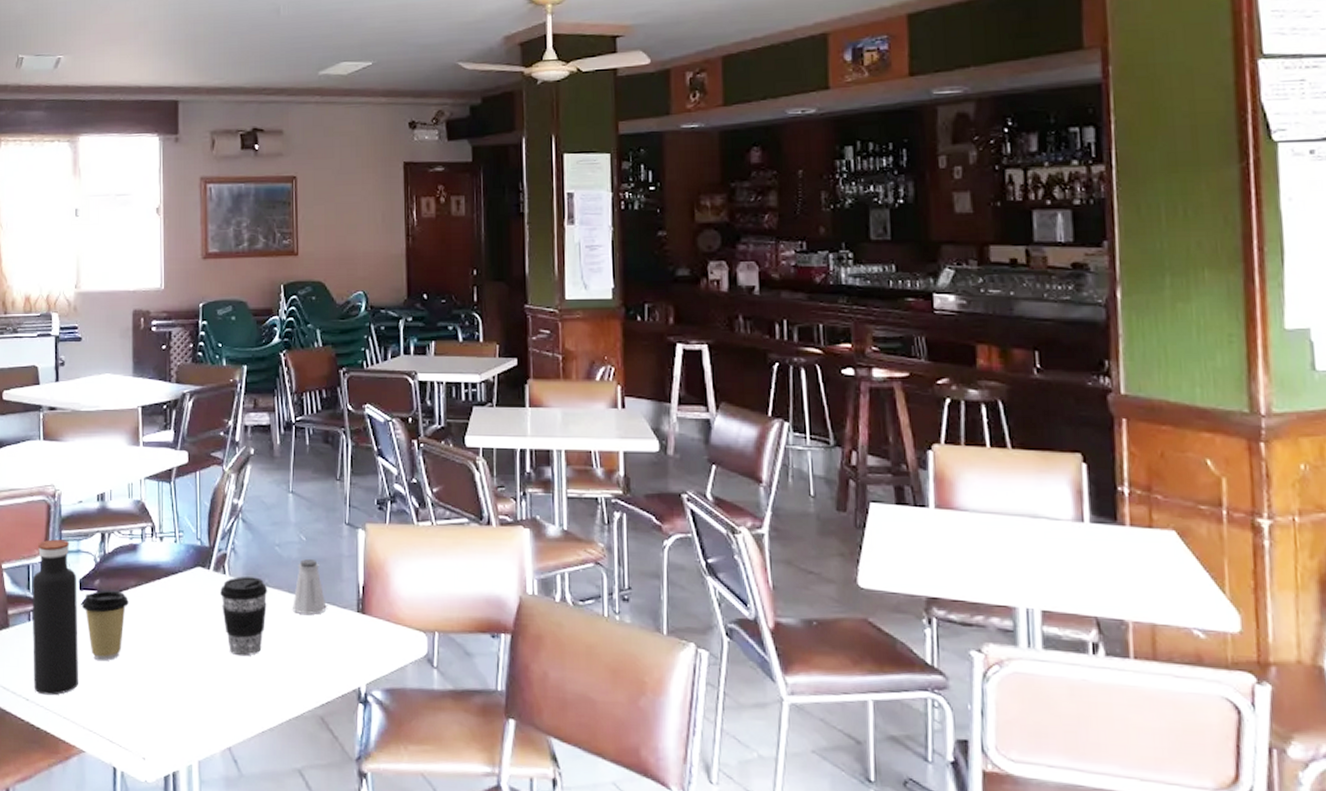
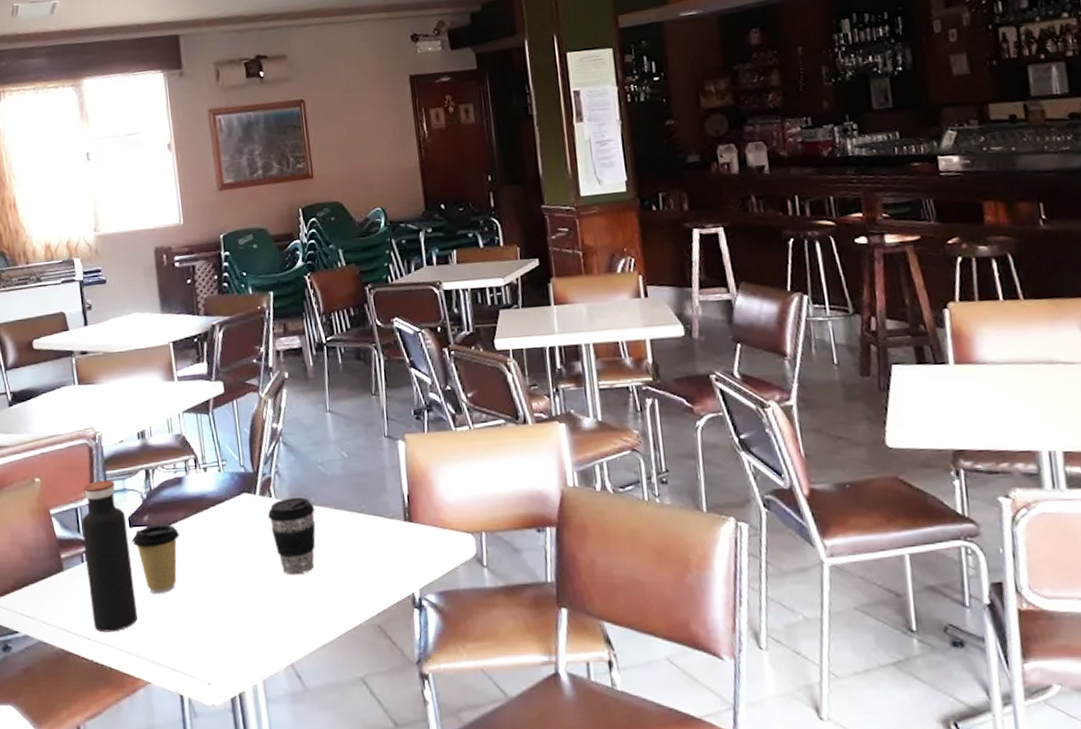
saltshaker: present [293,558,327,615] -> none [340,473,374,528]

